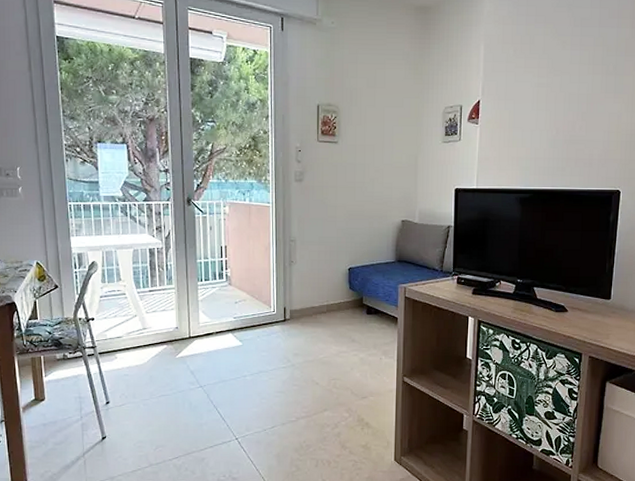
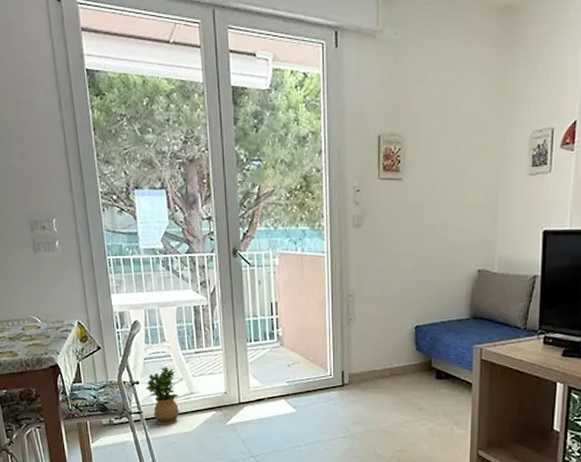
potted plant: none [100,304,132,359] -> present [145,366,179,425]

